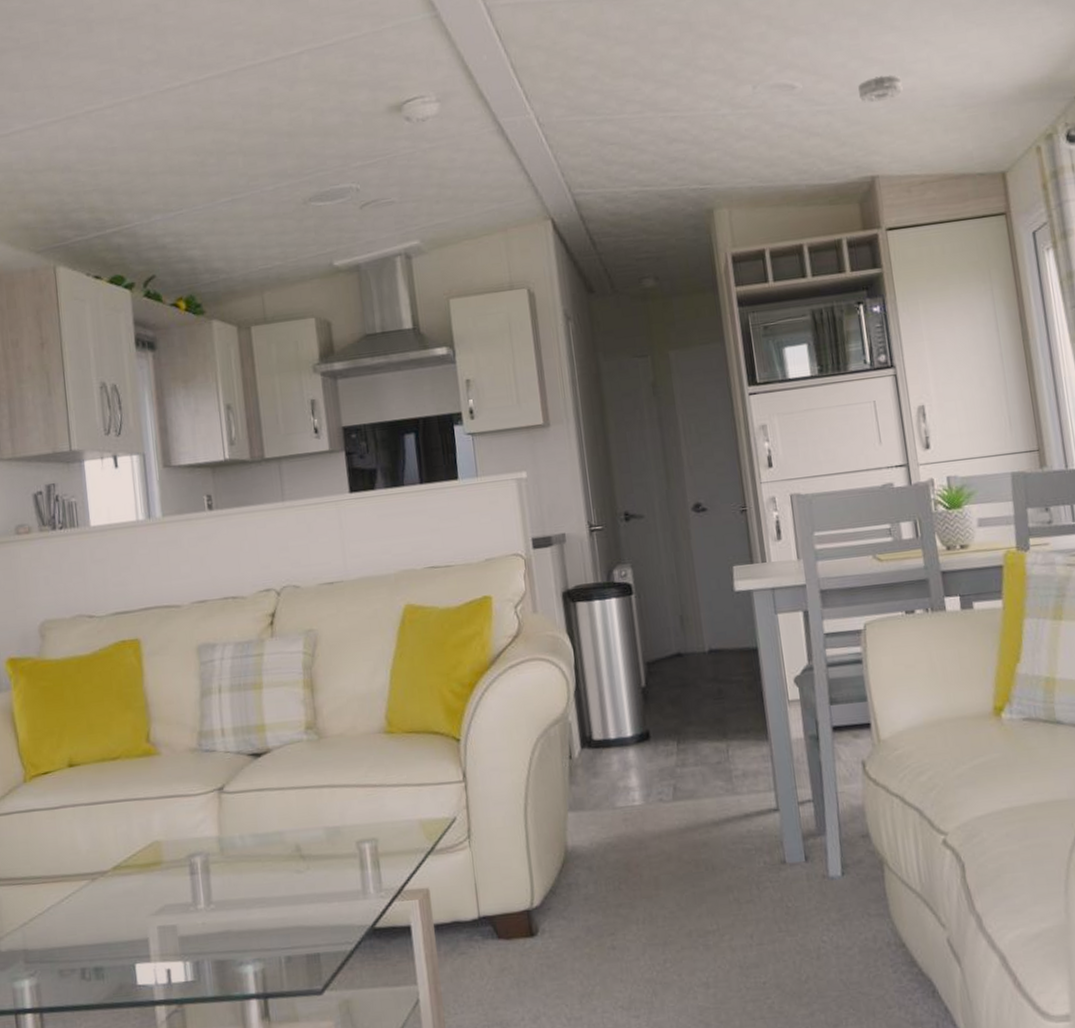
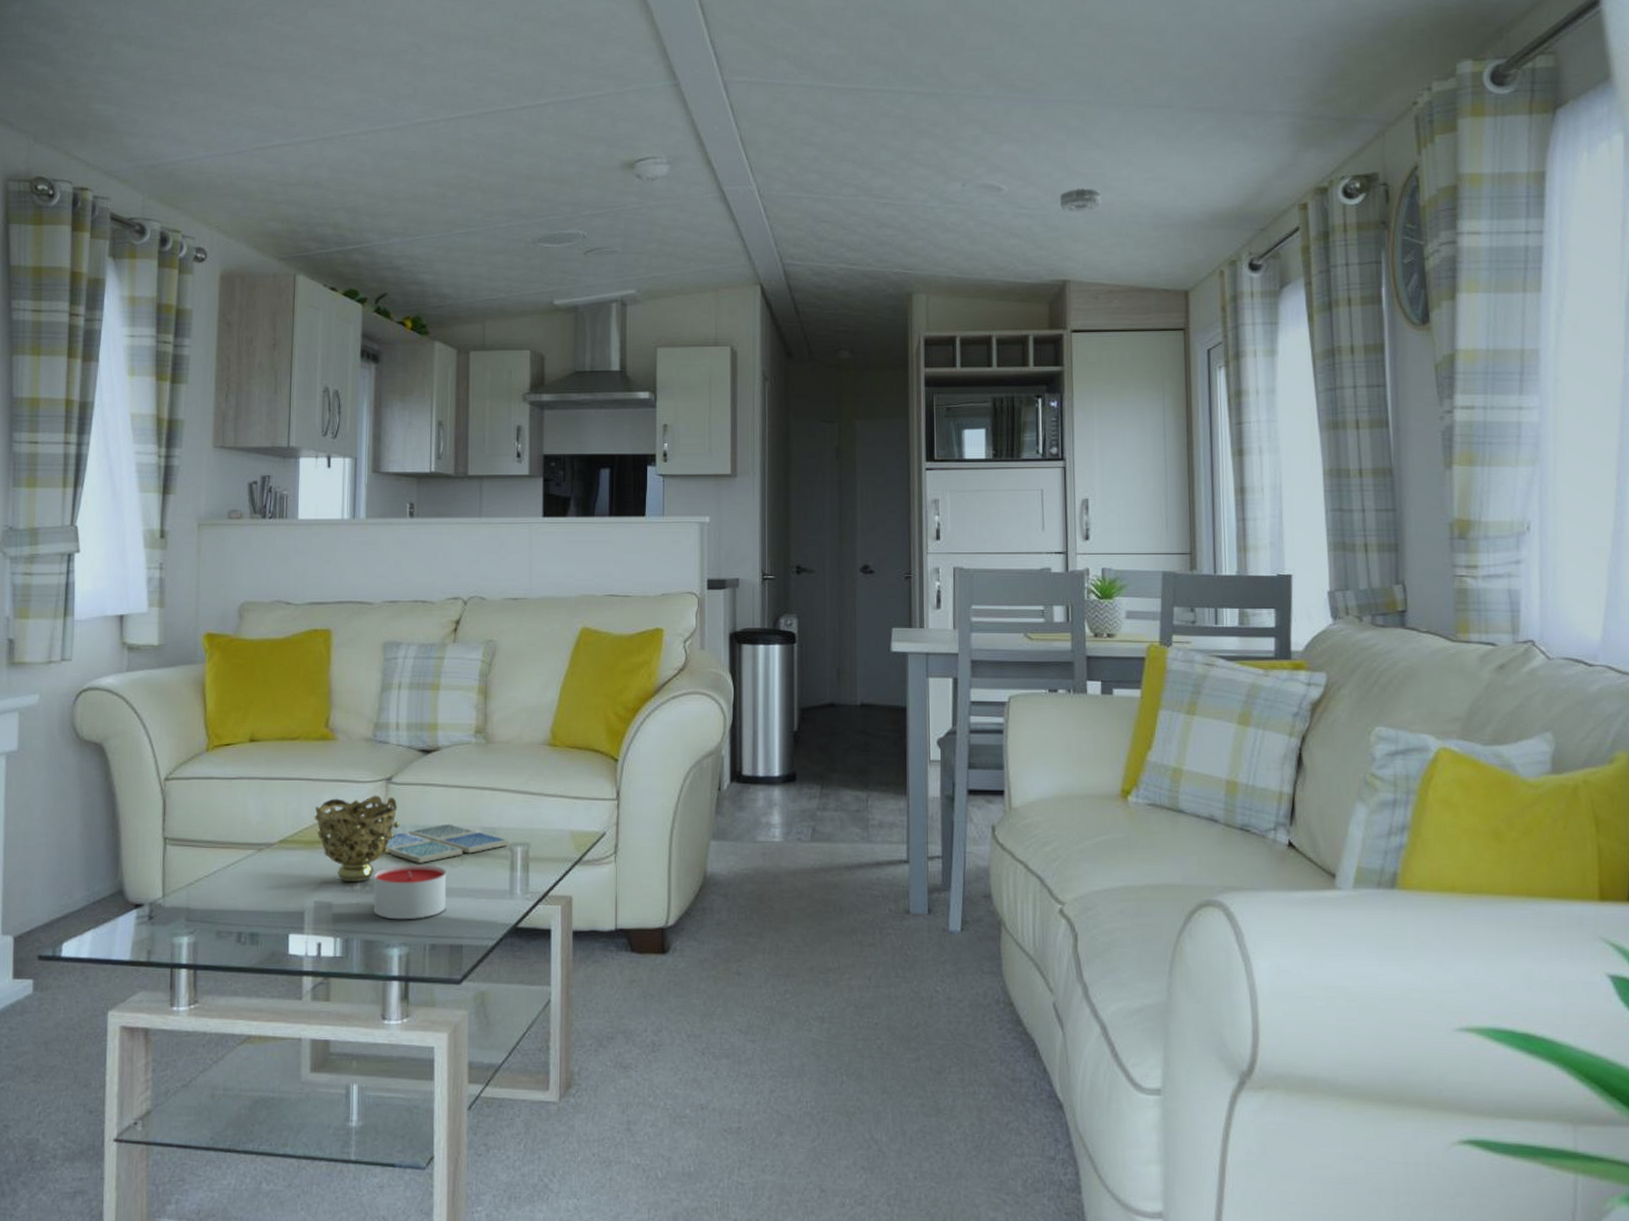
decorative bowl: none [146,807,239,903] -> present [314,795,400,883]
drink coaster: none [214,827,357,874] -> present [375,823,510,864]
candle: none [217,873,298,936] -> present [373,864,447,920]

